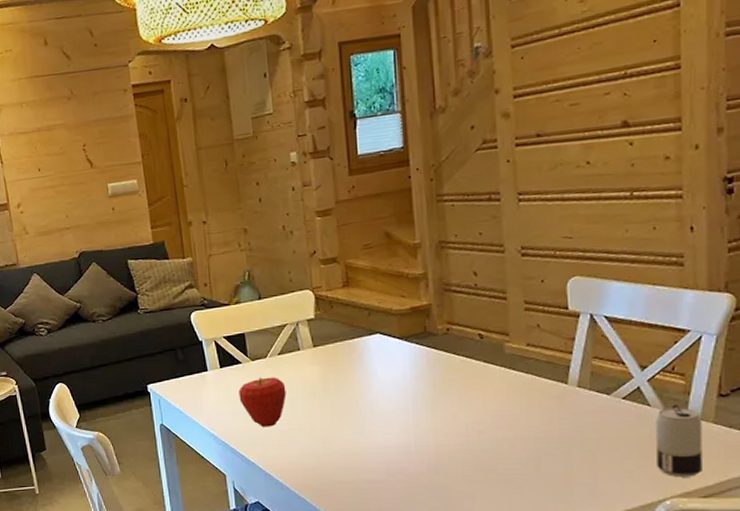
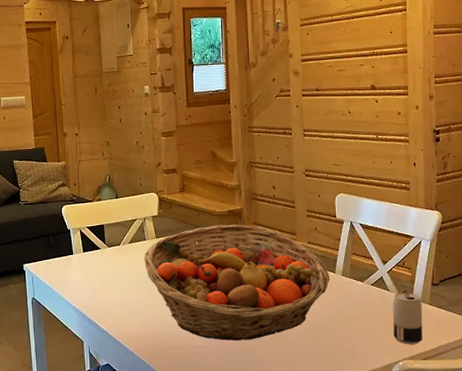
apple: present [239,377,286,427] -> none [97,261,134,302]
fruit basket: none [298,324,559,473] -> present [144,224,330,341]

